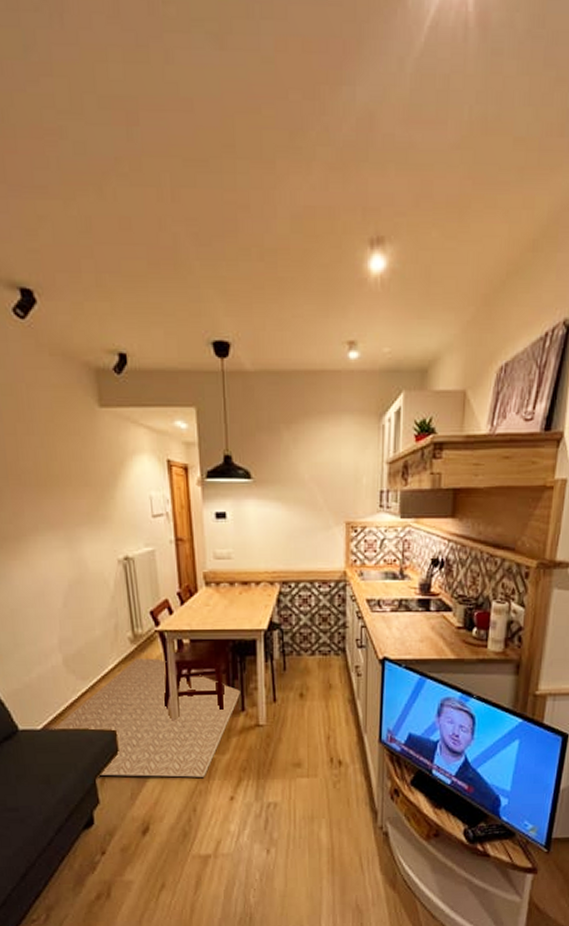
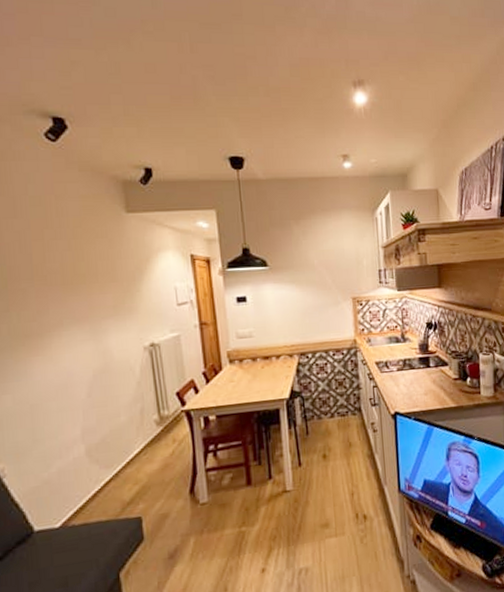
rug: present [53,658,240,778] -> none [72,437,267,568]

